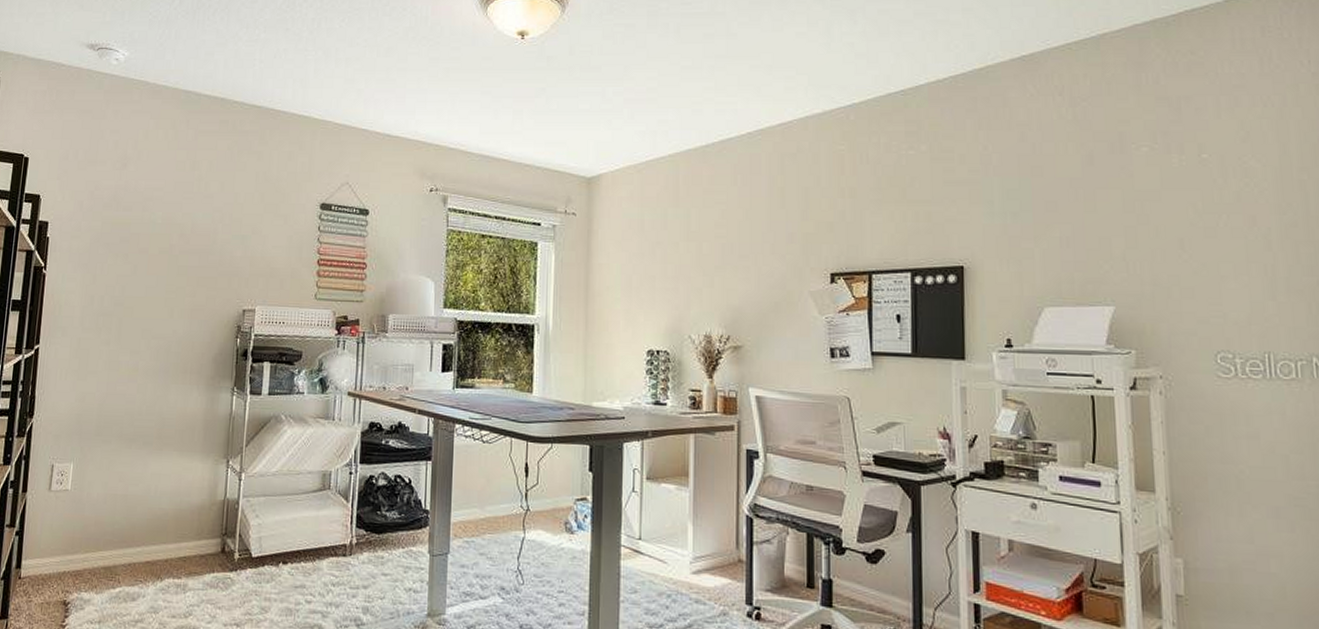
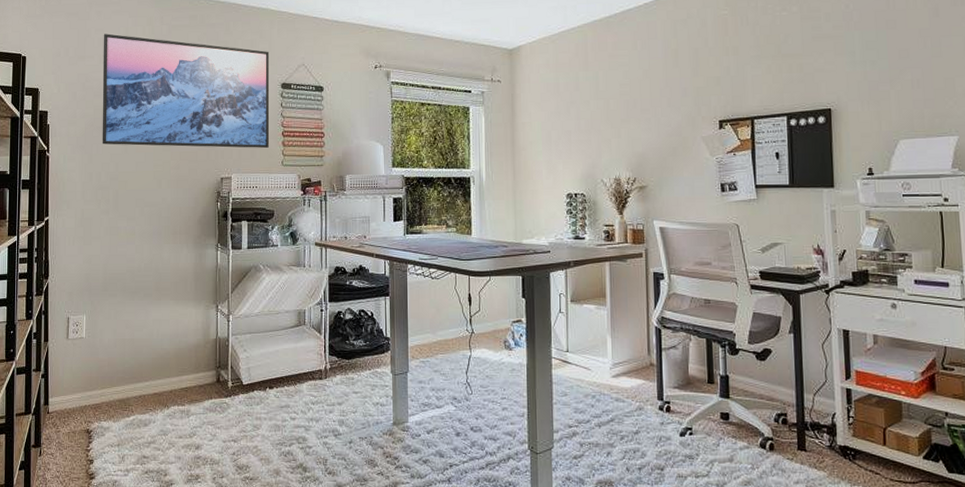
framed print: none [108,136,309,277] -> present [102,33,270,148]

